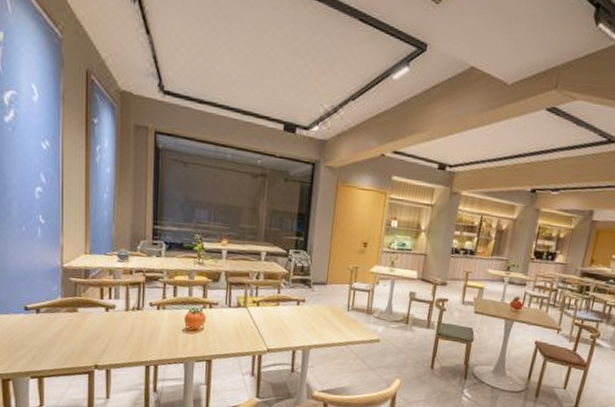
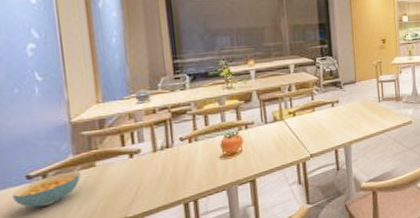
cereal bowl: none [12,311,65,338] -> present [11,171,81,208]

